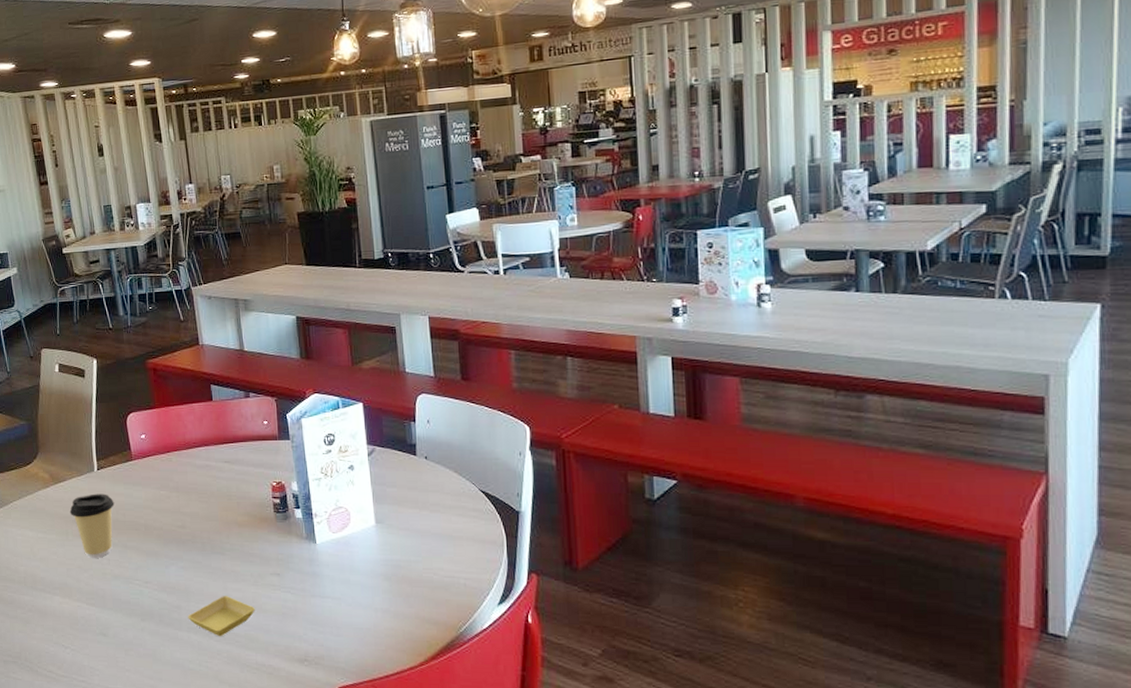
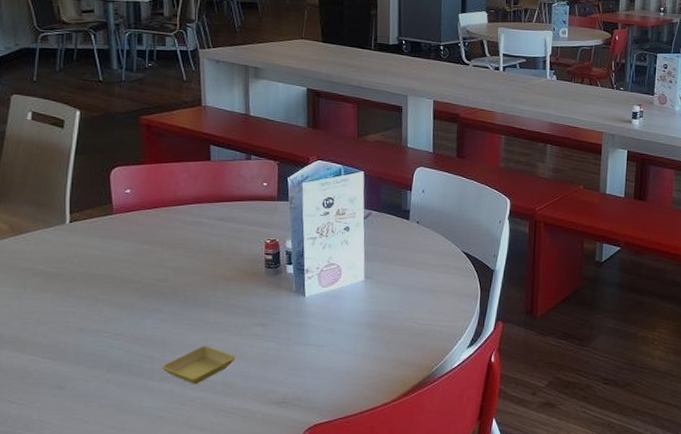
coffee cup: present [69,493,115,558] -> none [30,246,87,311]

